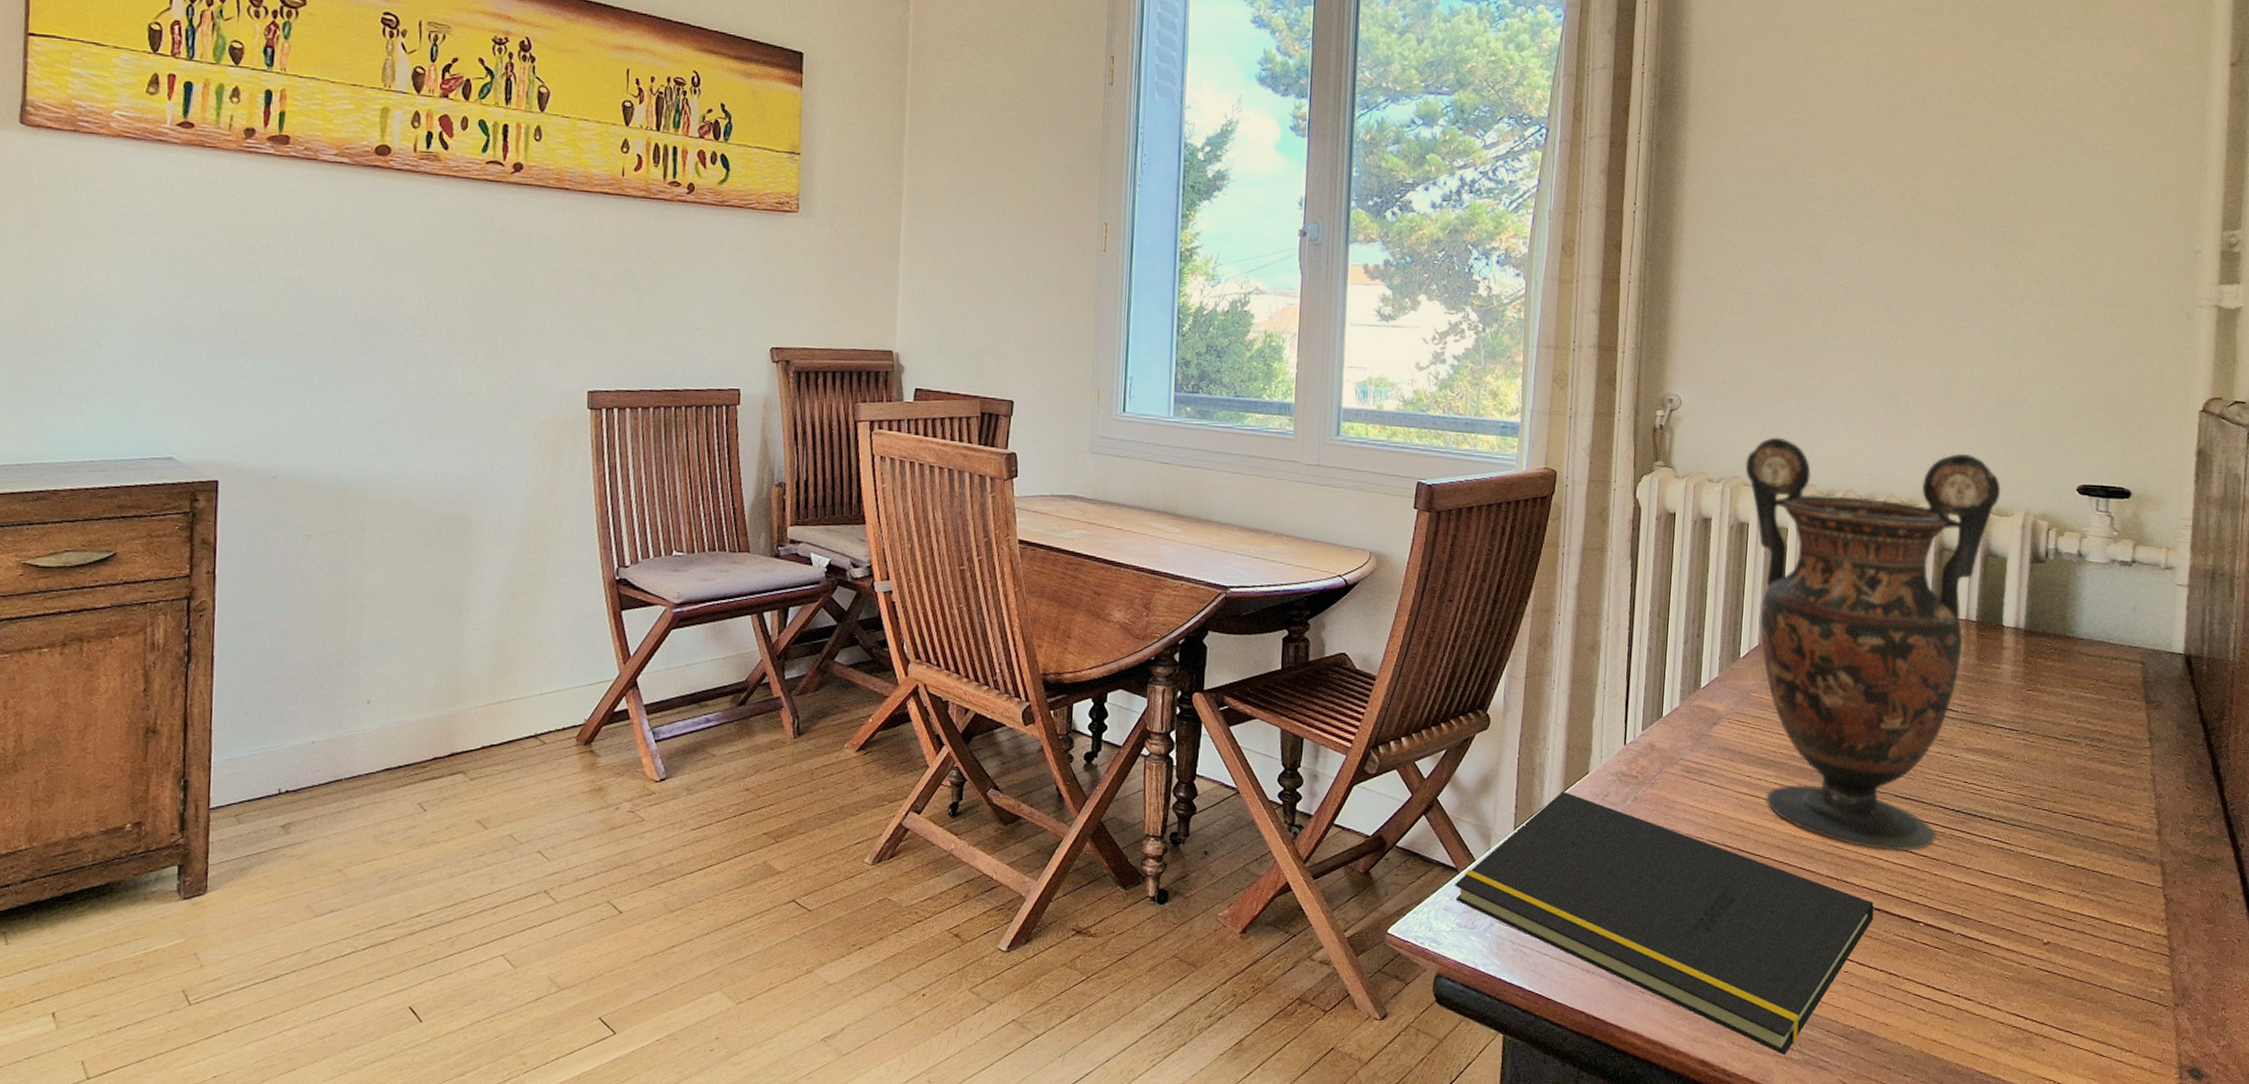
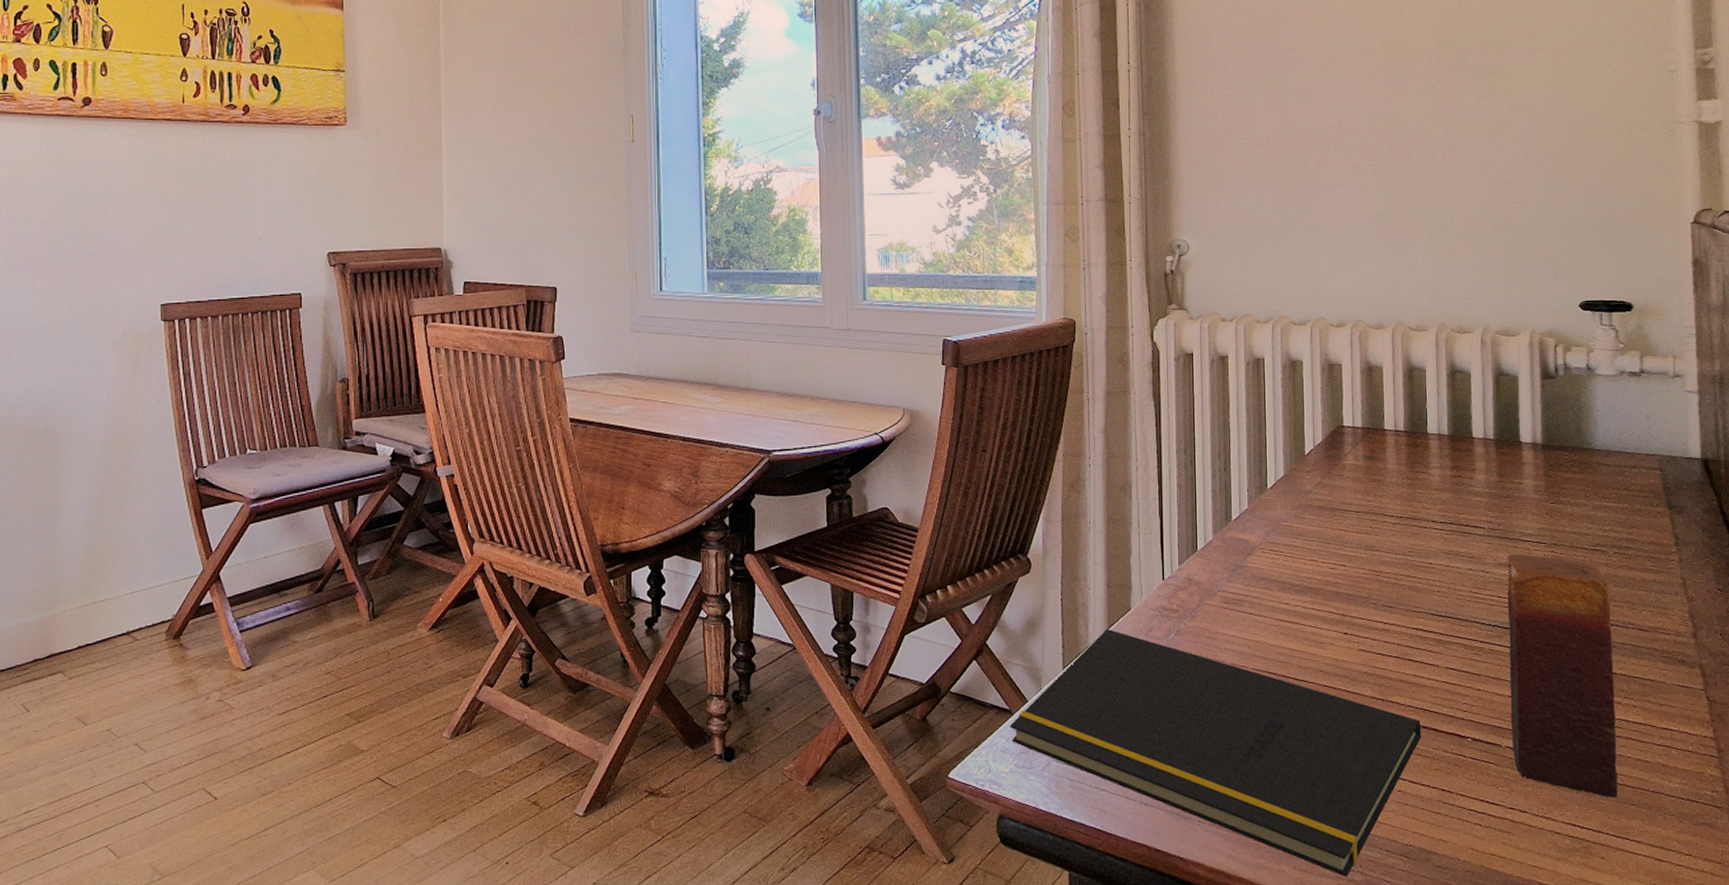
vase: present [1745,437,2001,851] -> none [1256,274,1506,669]
candle: none [1964,739,2078,990] -> present [1507,554,1618,798]

